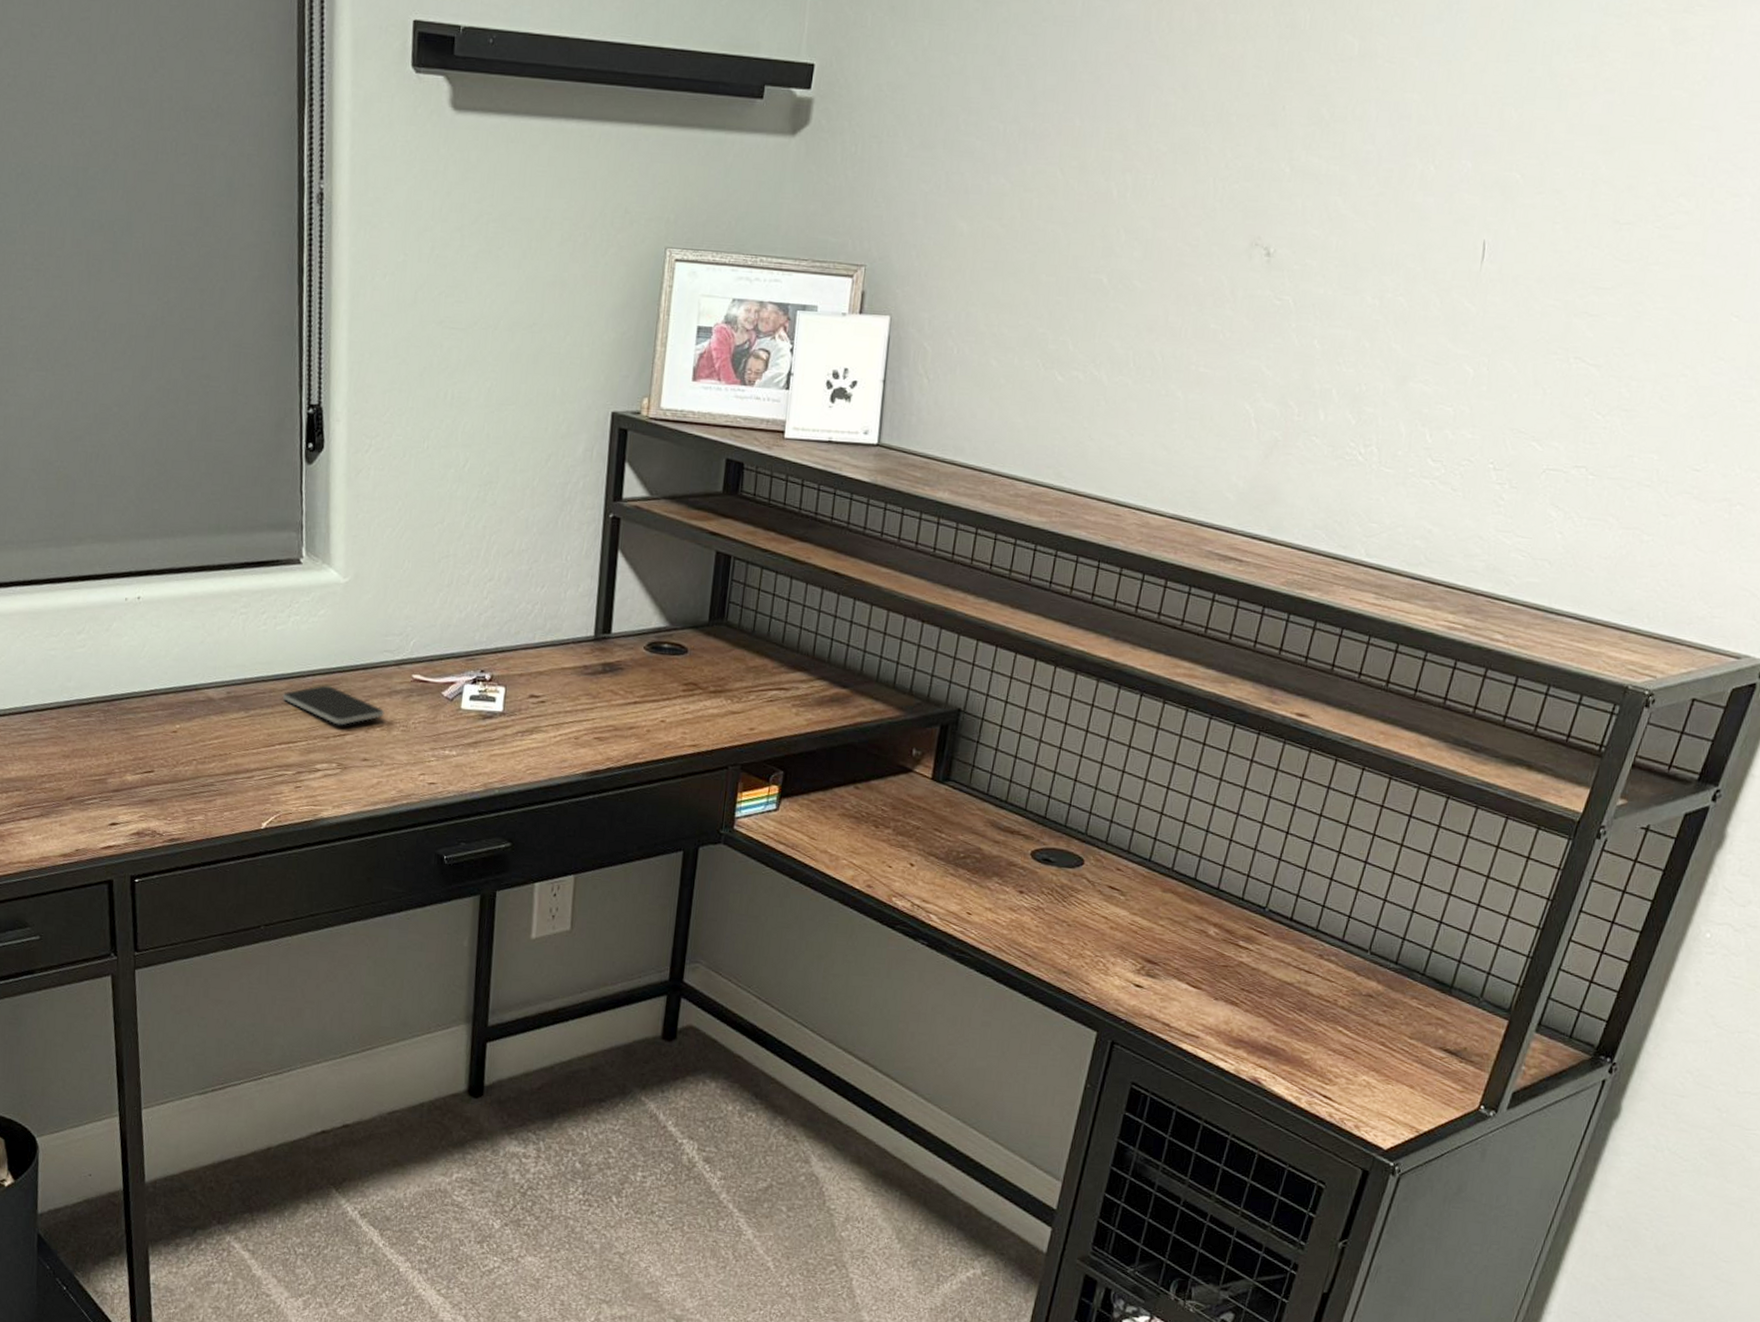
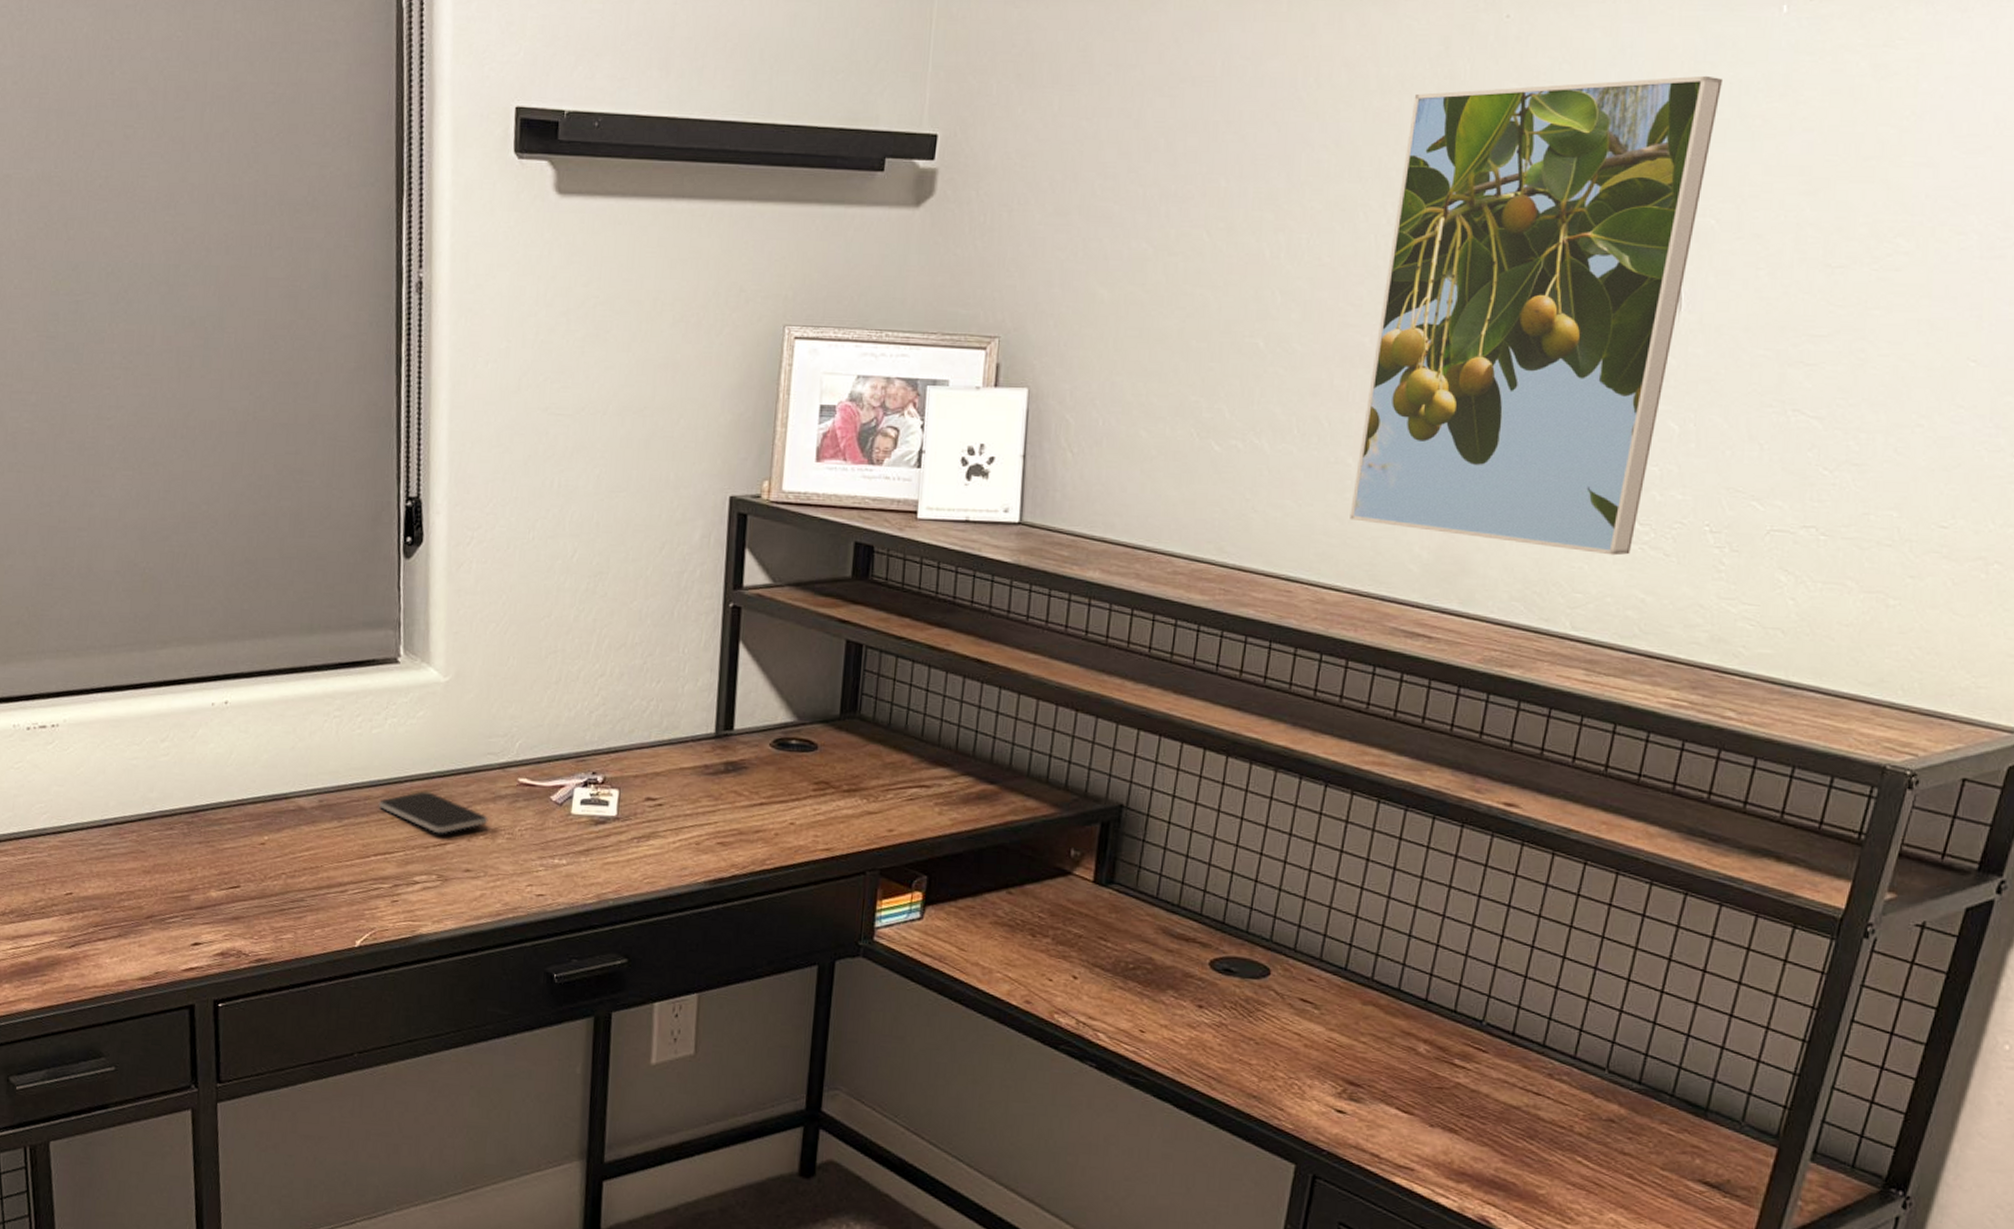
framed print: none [1176,34,1538,489] -> present [1350,75,1724,556]

